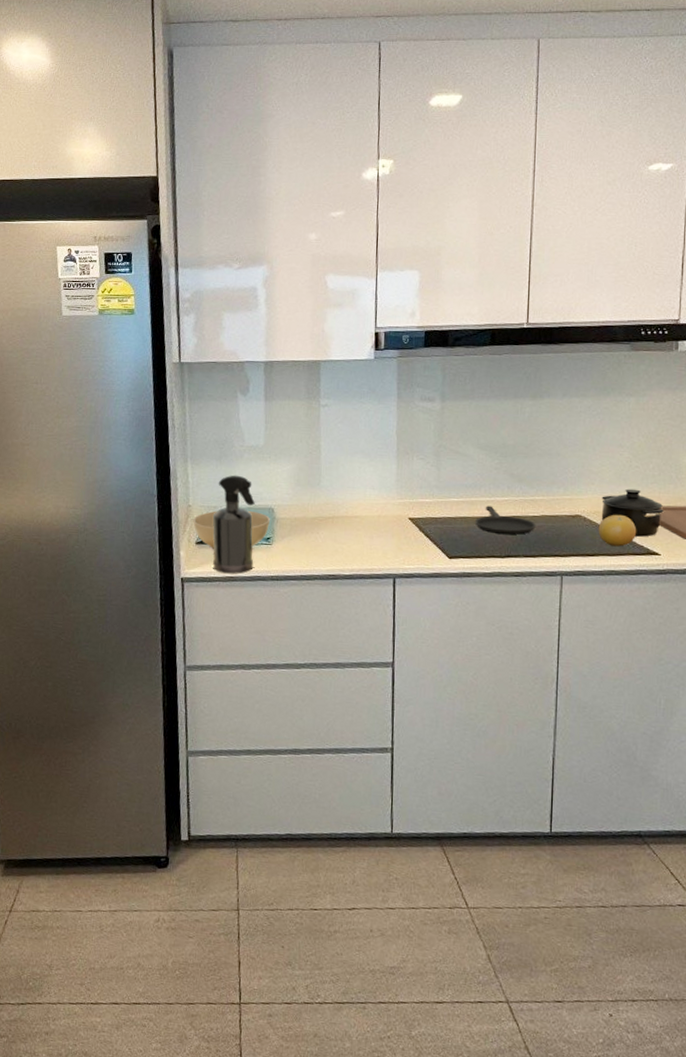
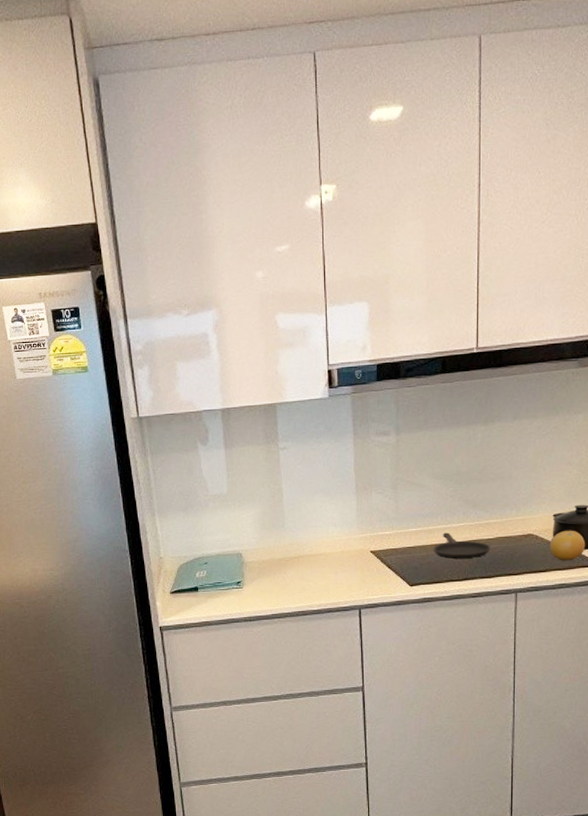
bowl: present [193,510,271,550] -> none [166,557,240,598]
spray bottle: present [212,475,255,575] -> none [184,524,227,619]

